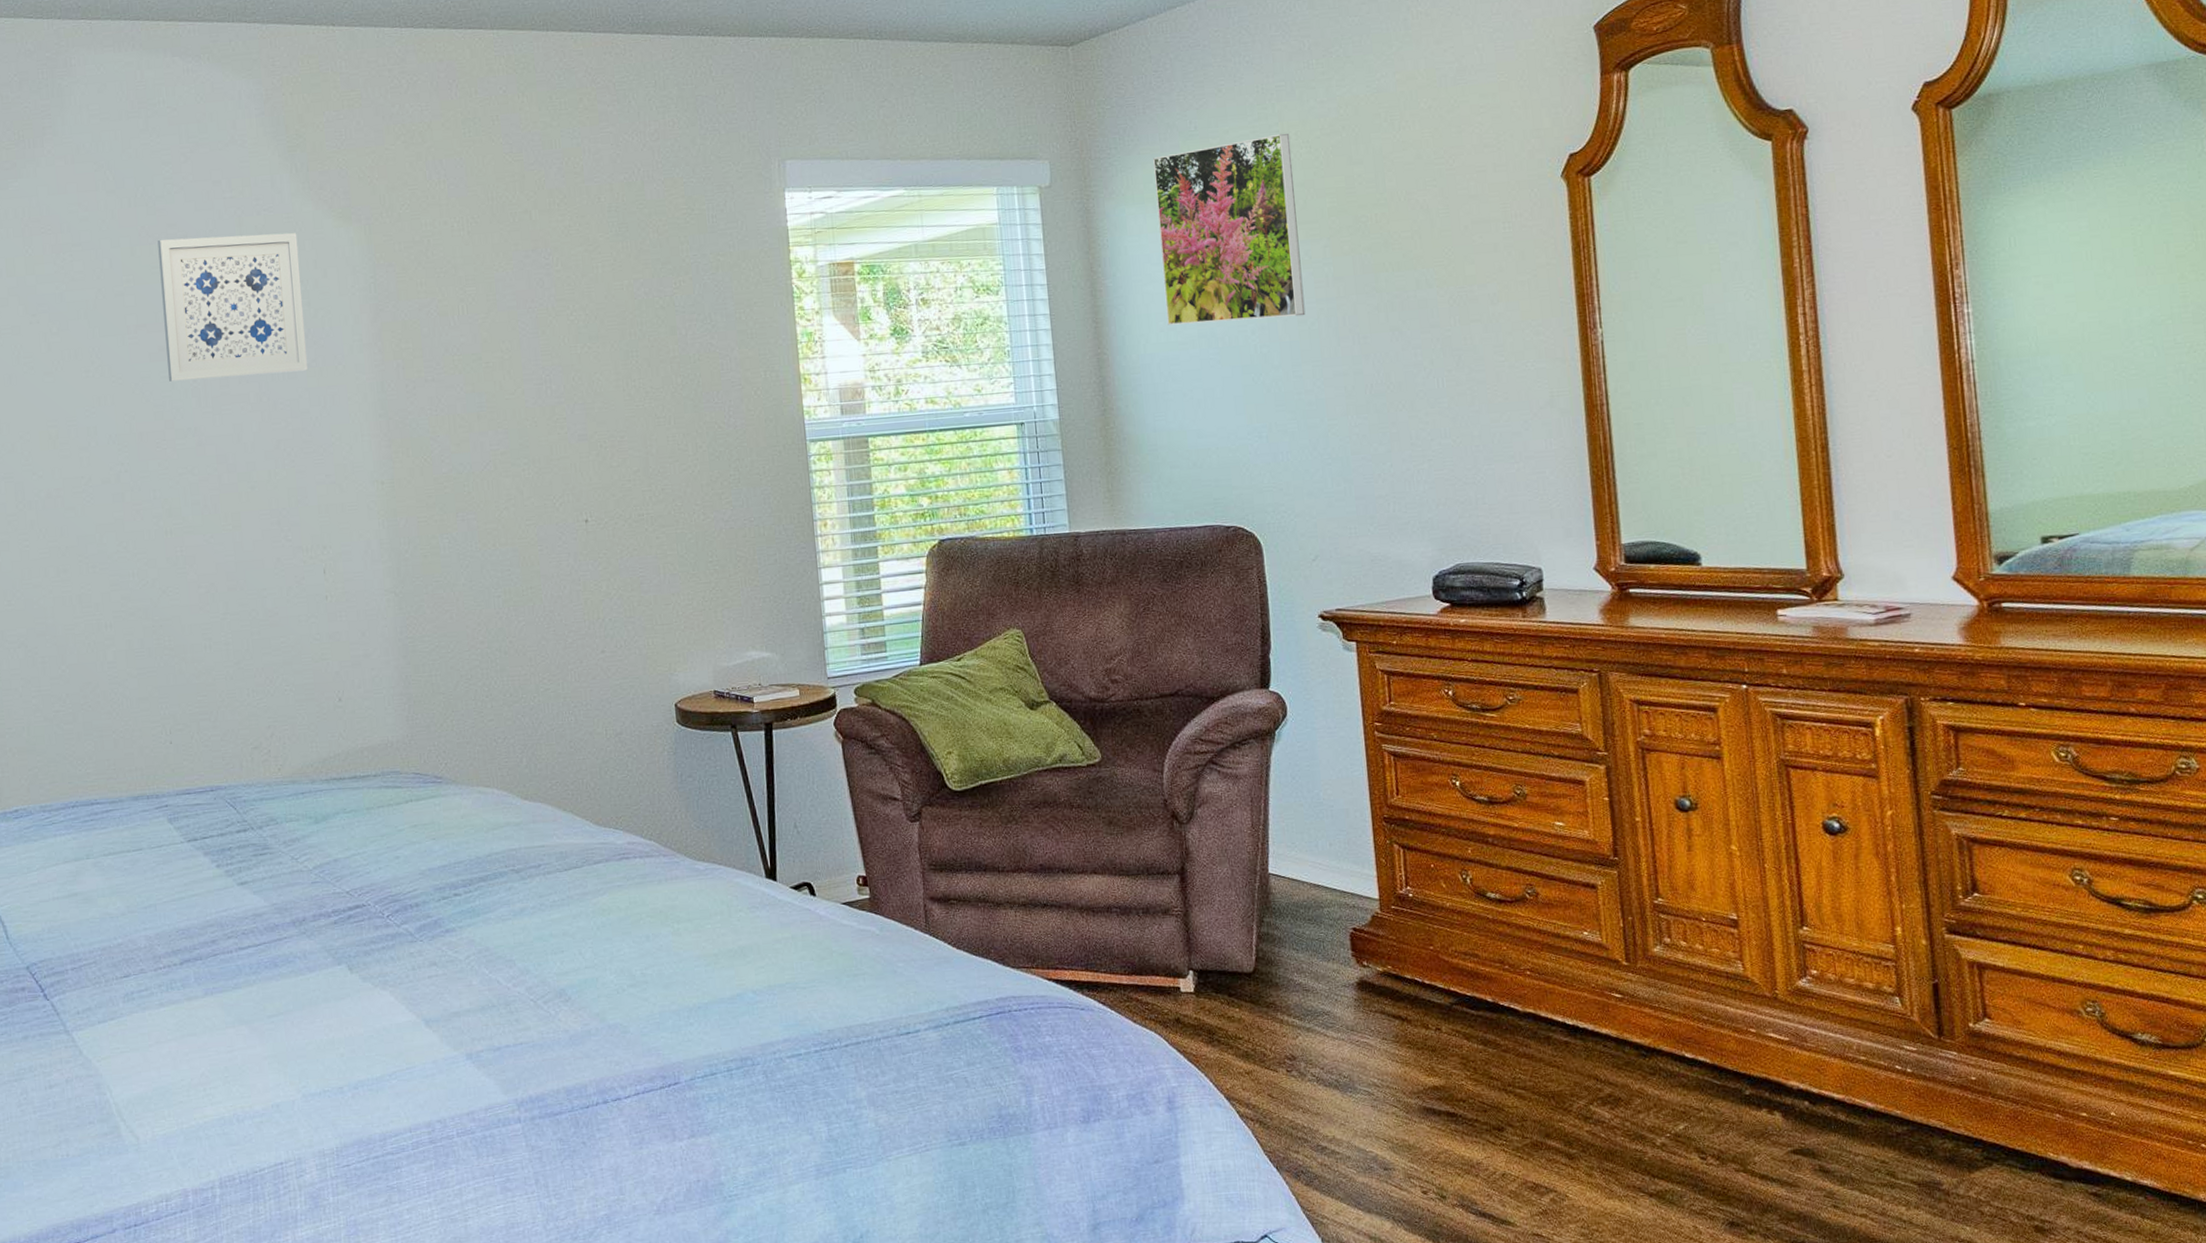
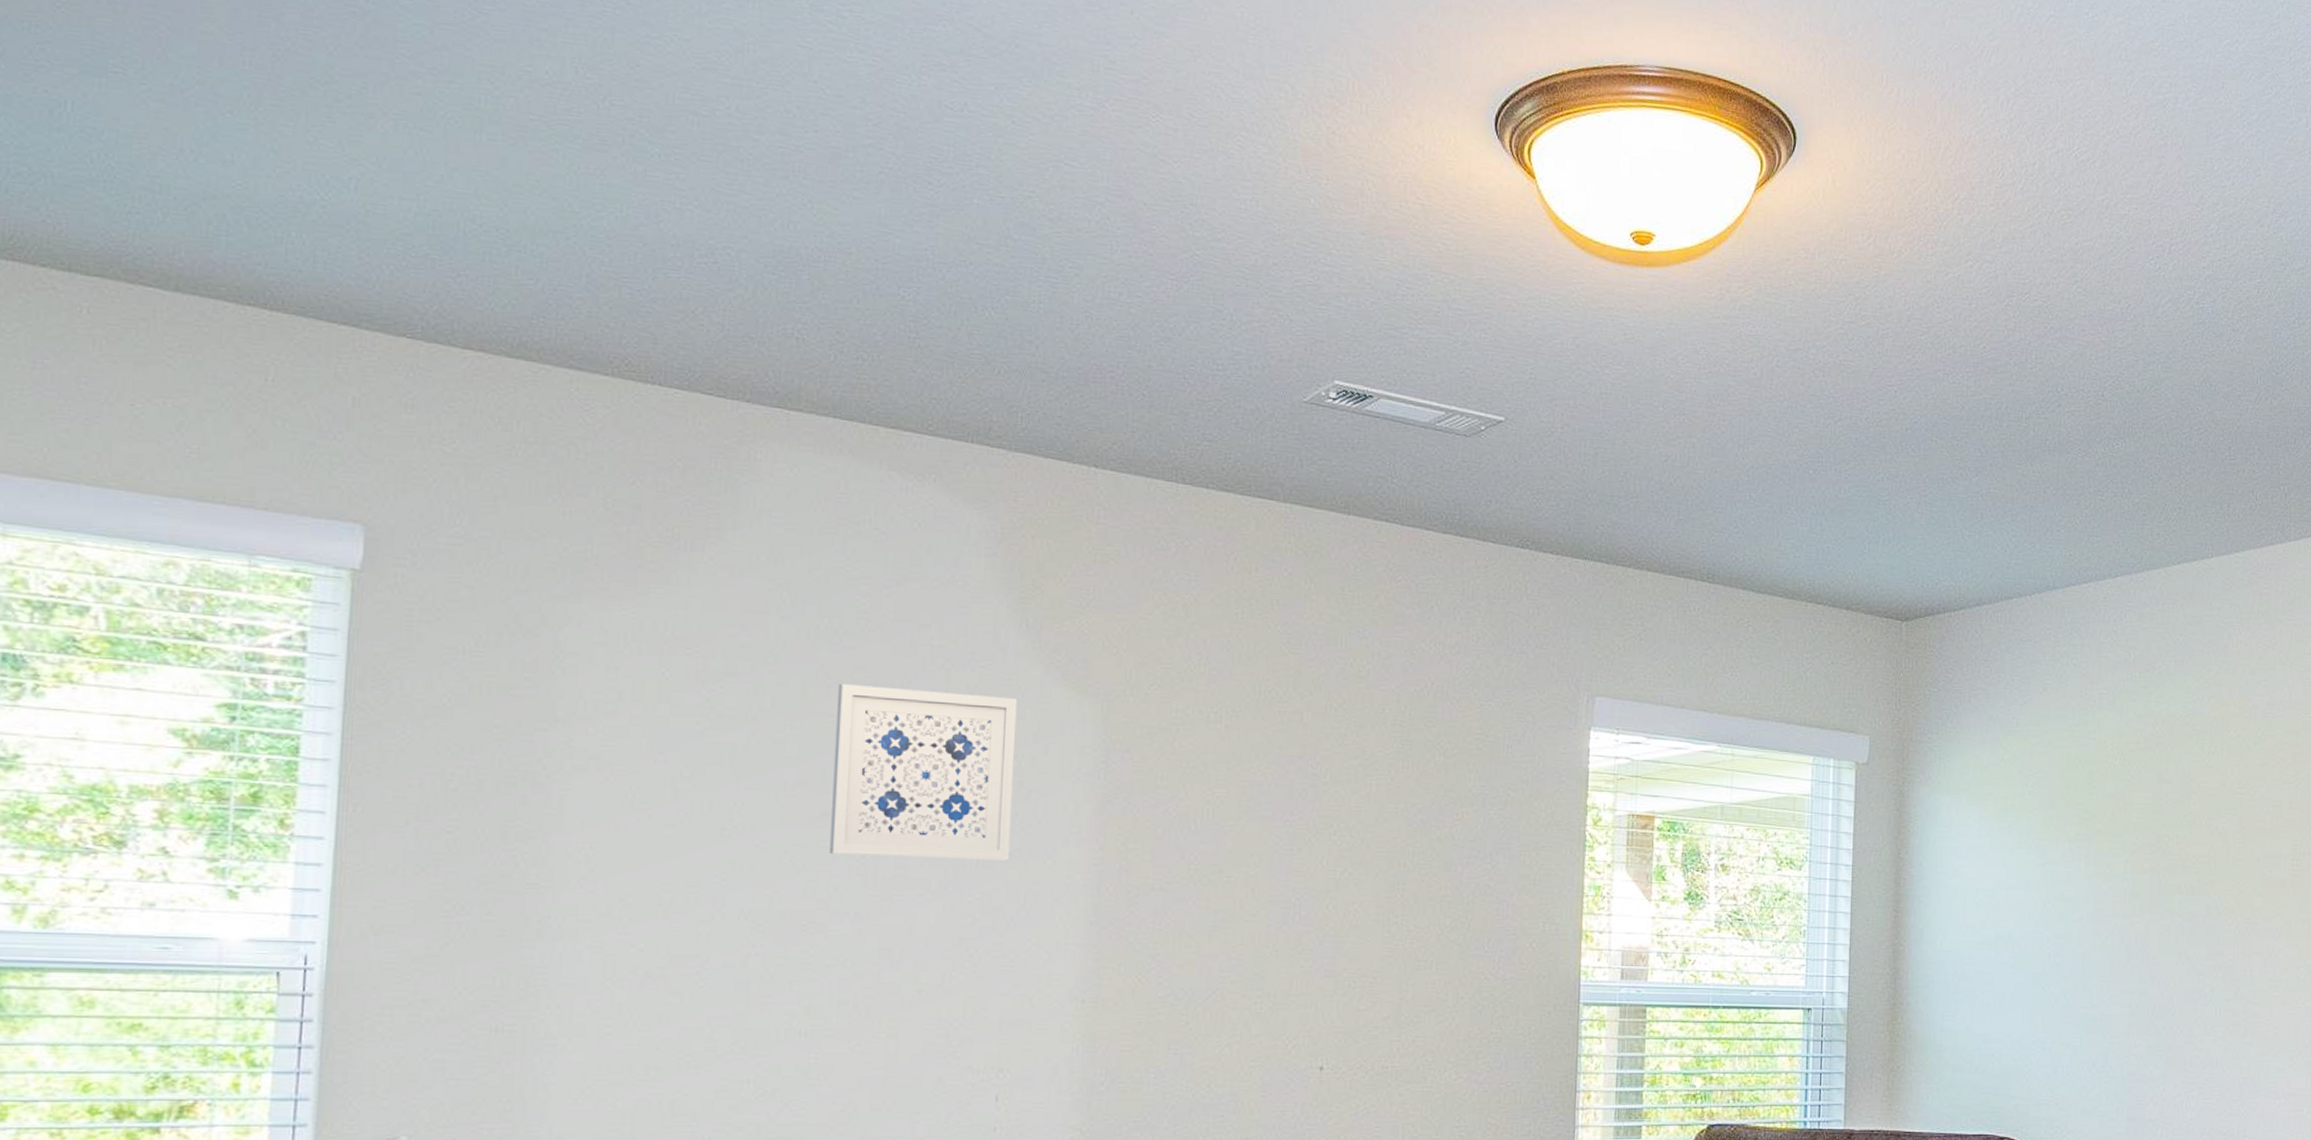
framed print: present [1153,133,1306,325] -> none [1967,741,2106,929]

